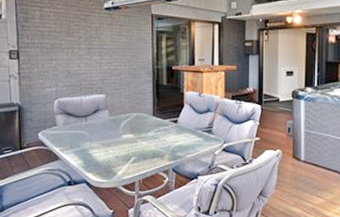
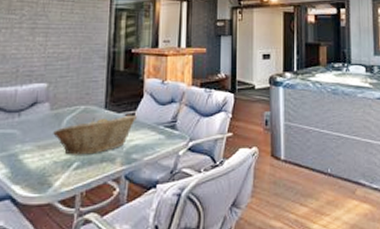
fruit basket: none [114,121,179,152] -> present [53,114,137,155]

